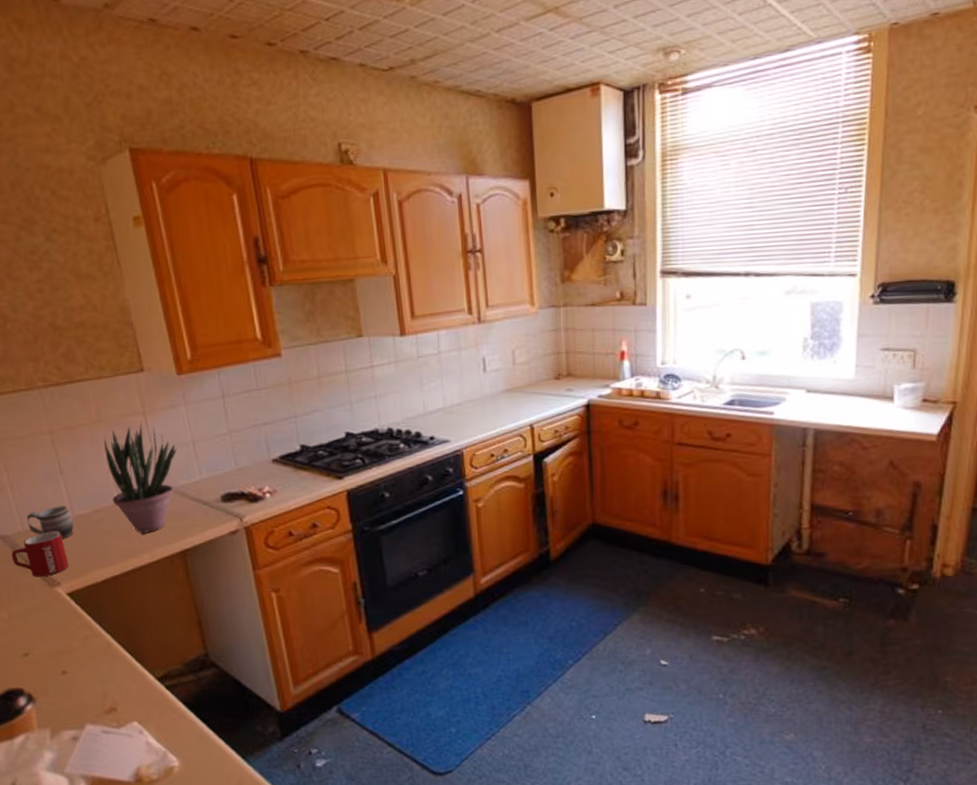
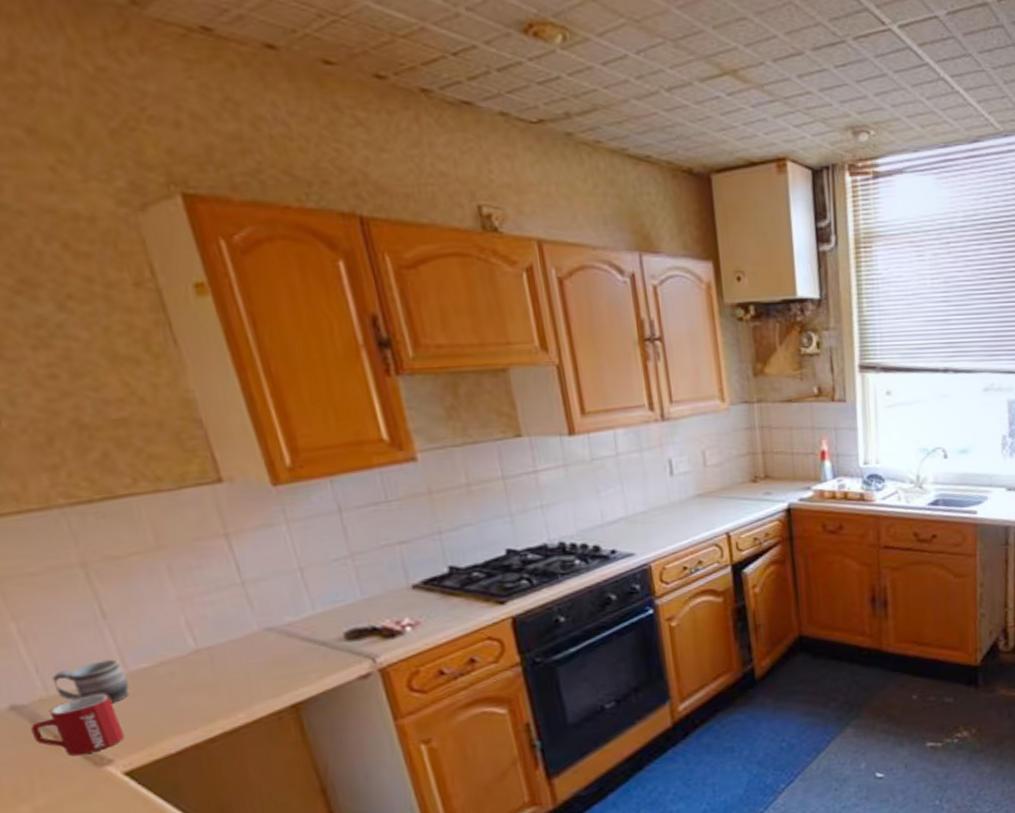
potted plant: present [104,421,177,533] -> none [168,545,279,687]

